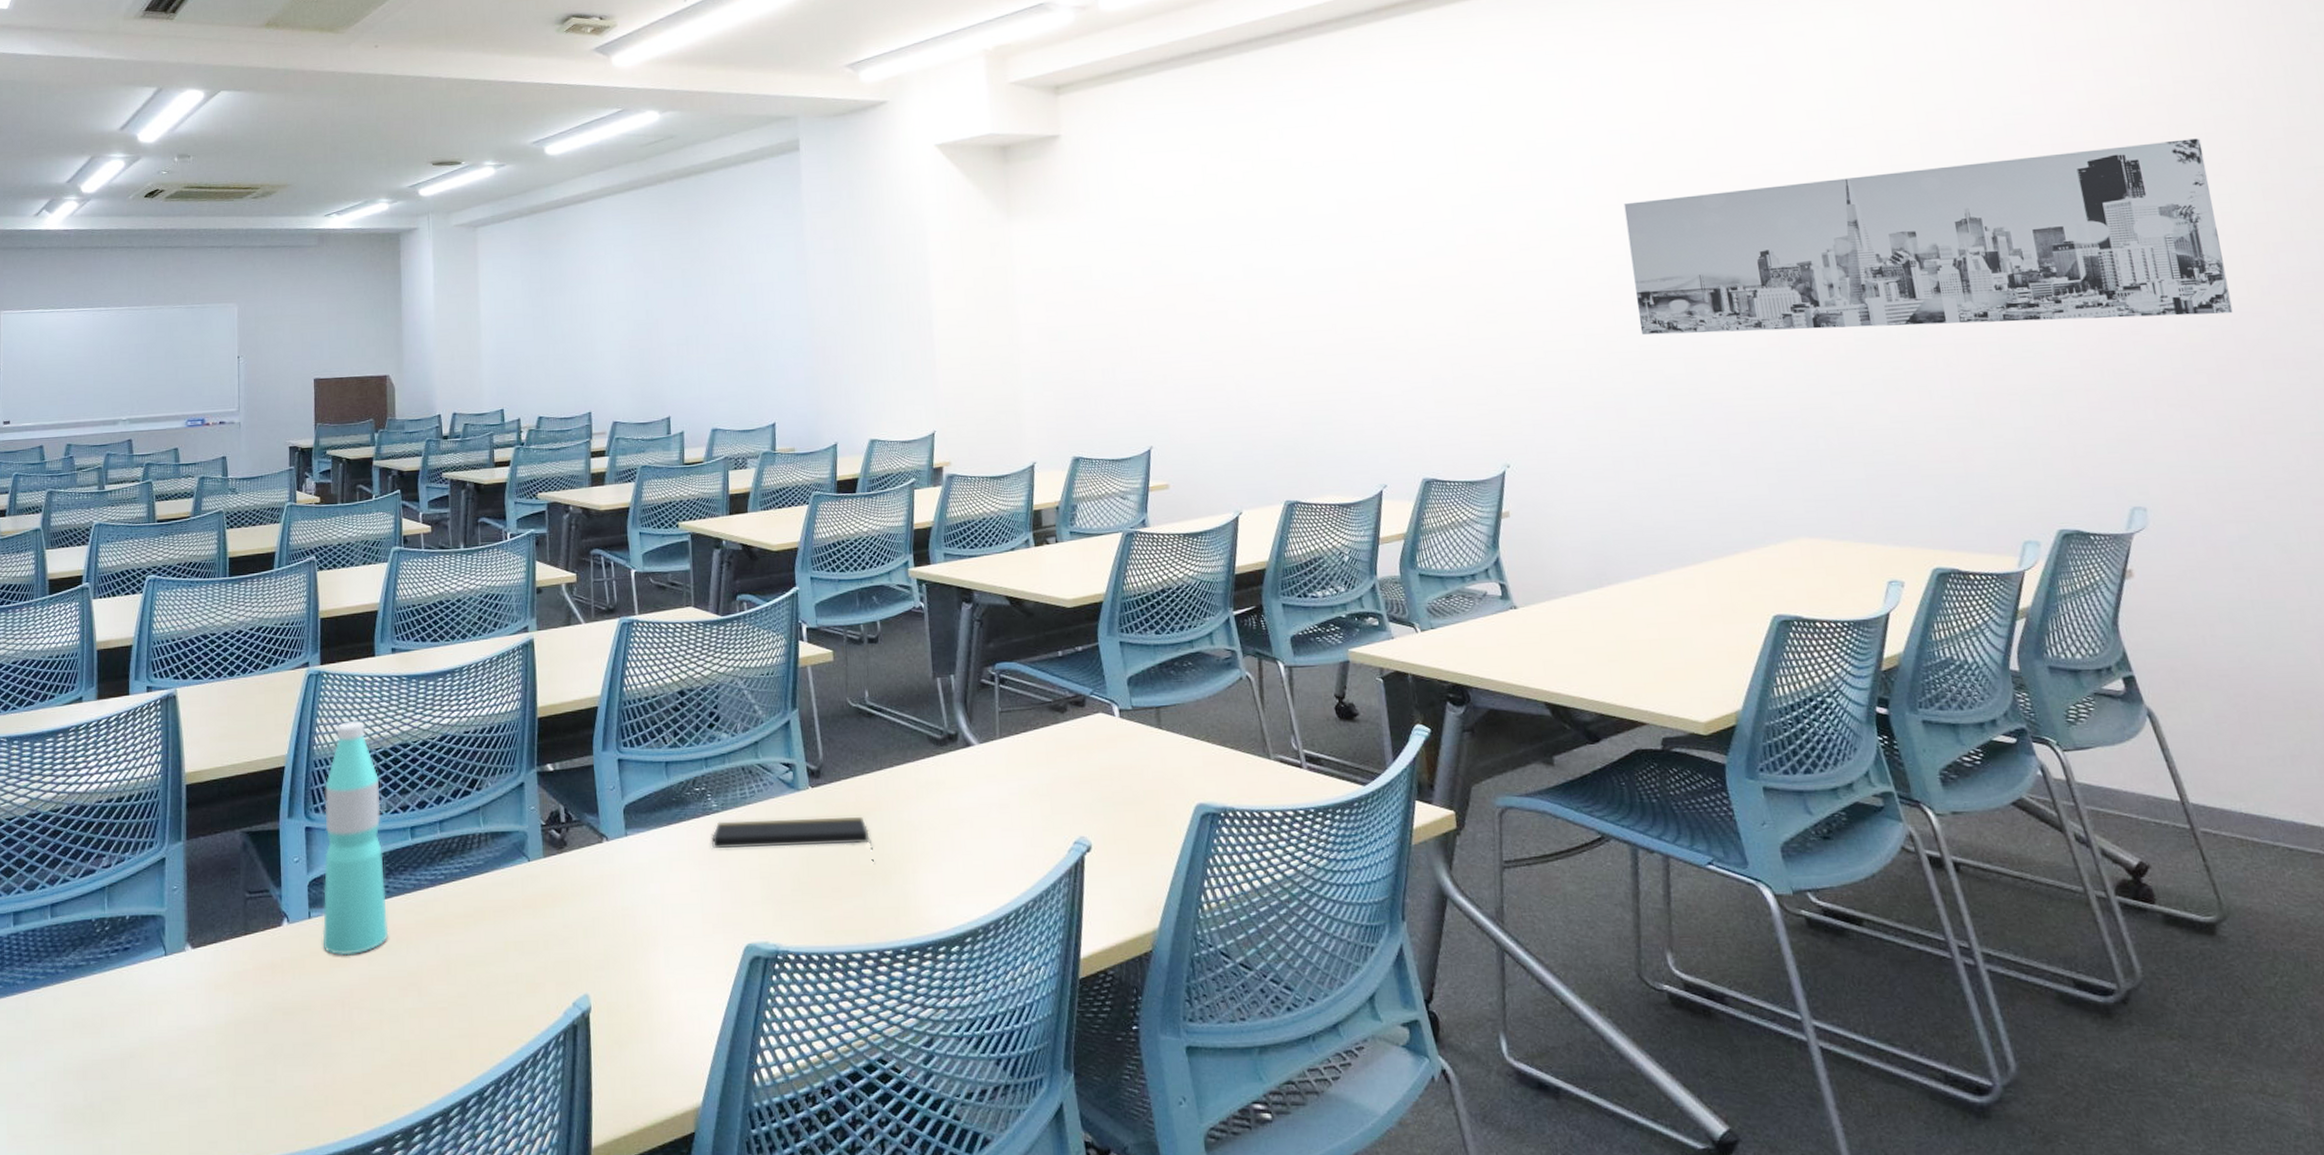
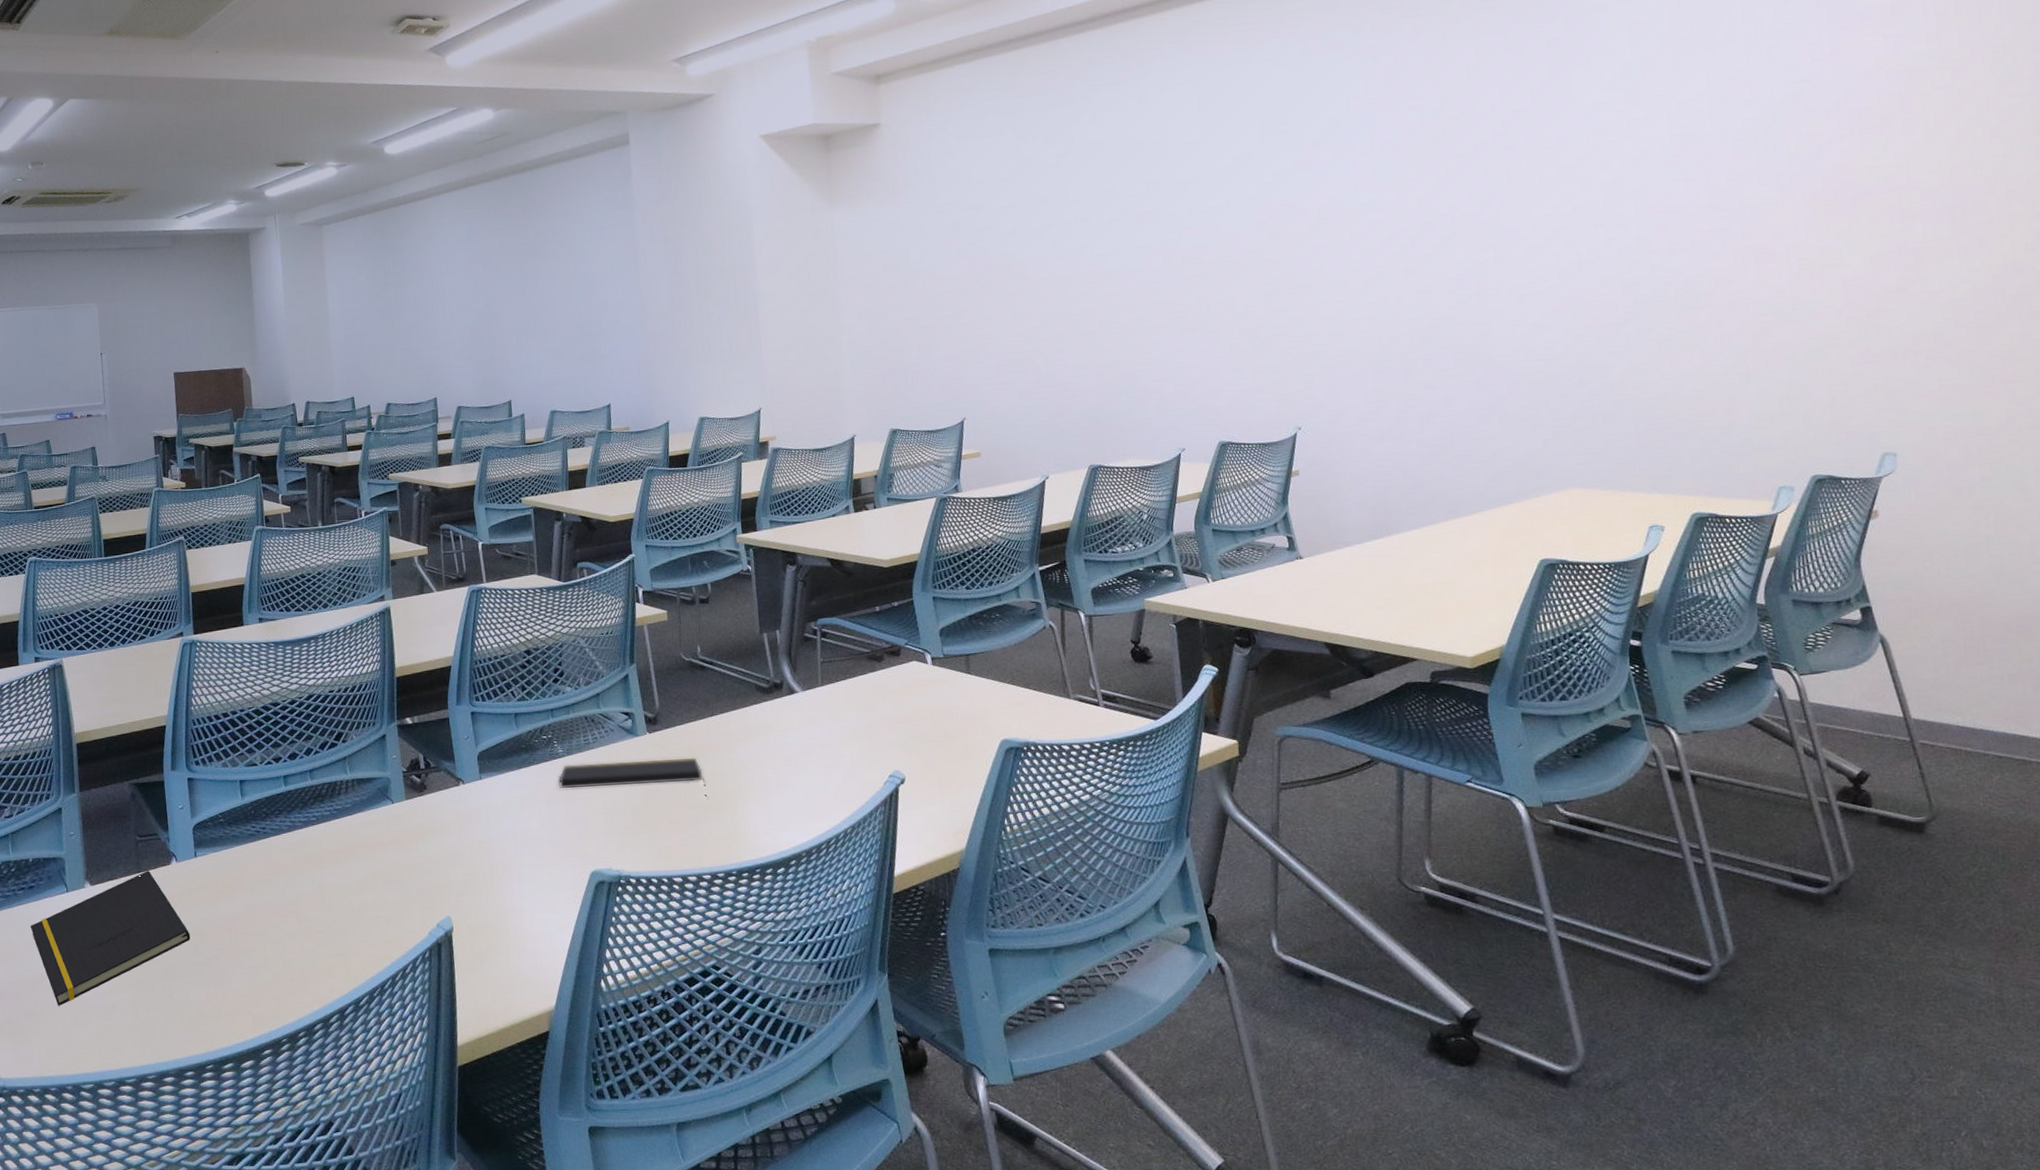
notepad: none [122,933,299,1089] -> present [30,871,191,1006]
water bottle: present [322,720,389,956] -> none [203,683,268,889]
wall art: present [1623,138,2233,335] -> none [1421,101,1996,303]

